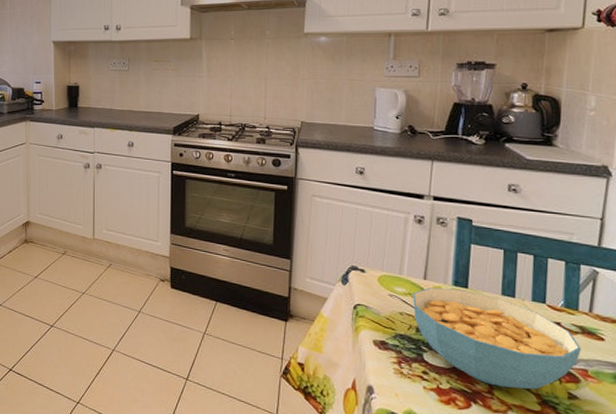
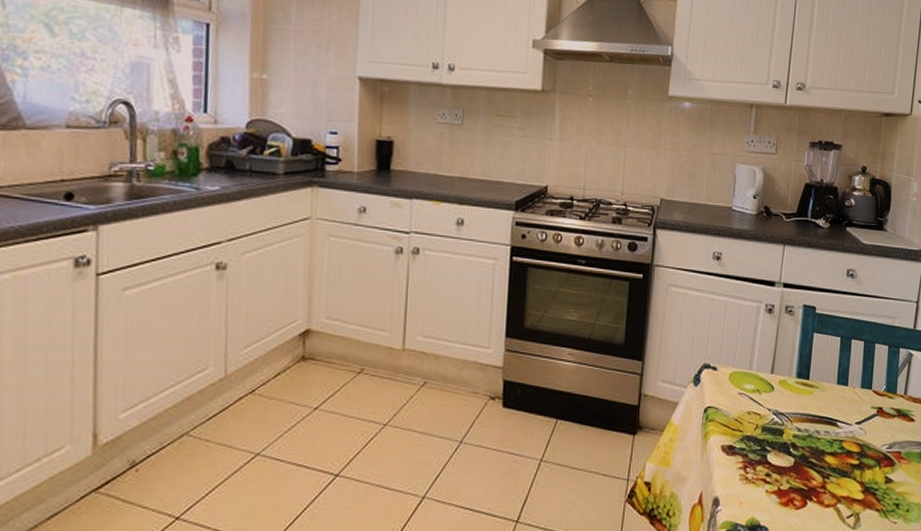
cereal bowl: present [413,287,582,389] -> none [760,381,898,480]

